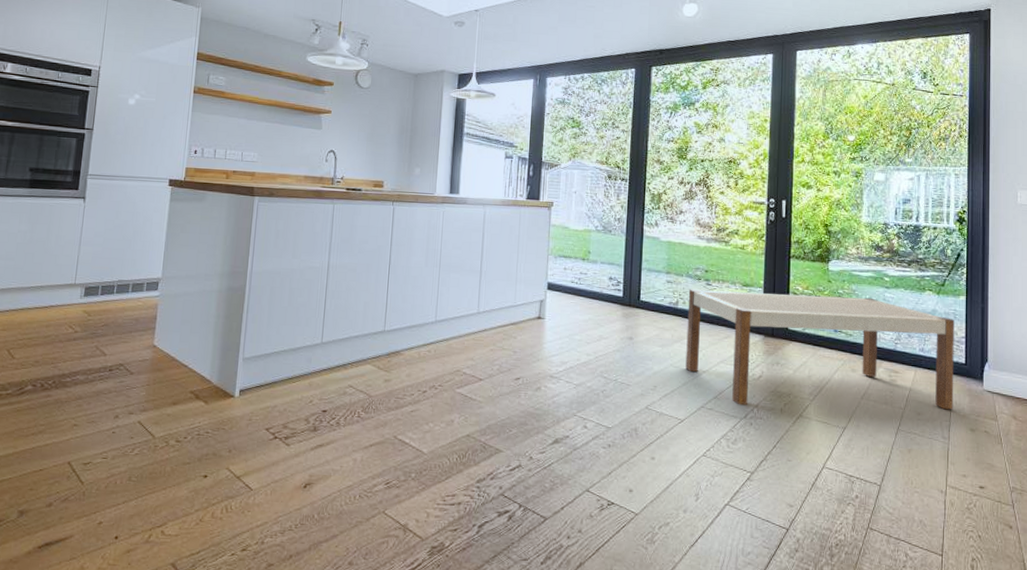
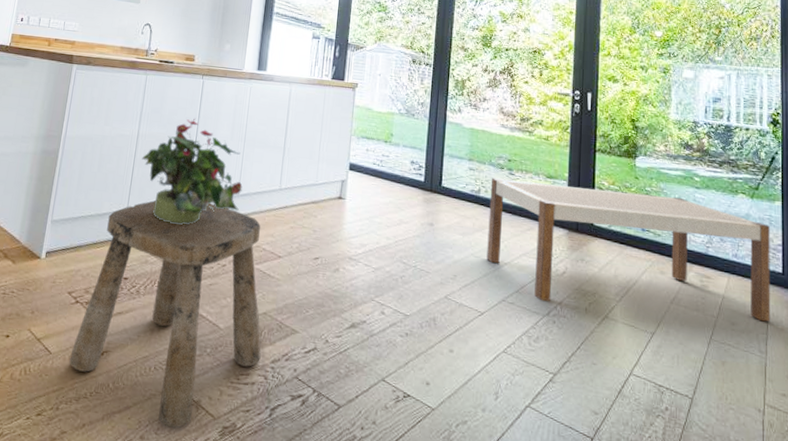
stool: none [271,330,466,552] -> present [69,200,261,428]
potted plant: none [334,246,440,354] -> present [142,118,243,225]

